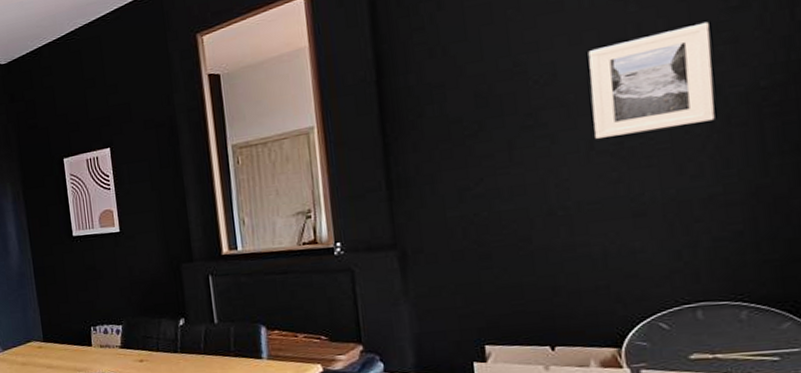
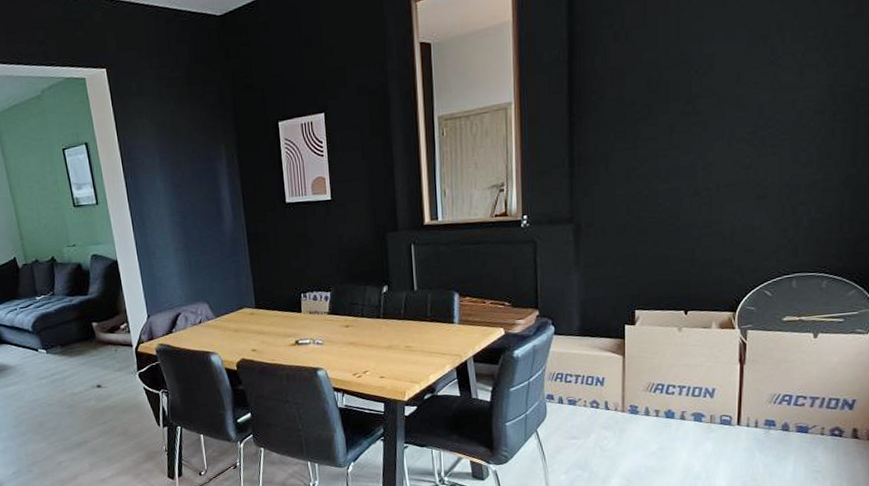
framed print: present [588,22,715,139] -> none [737,26,831,127]

